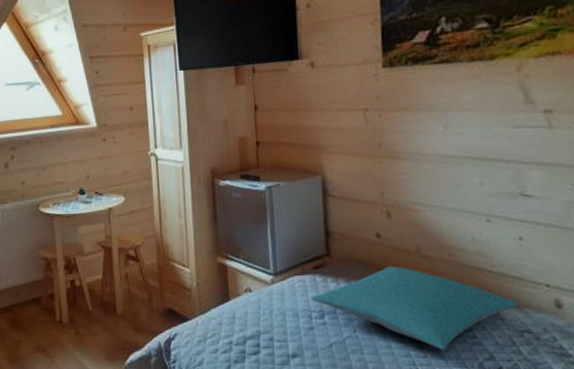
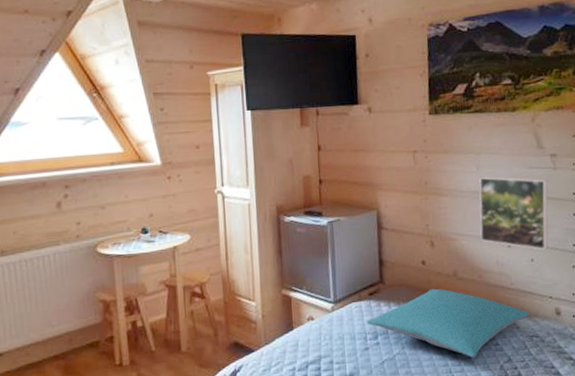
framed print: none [447,137,543,226] -> present [479,176,548,250]

